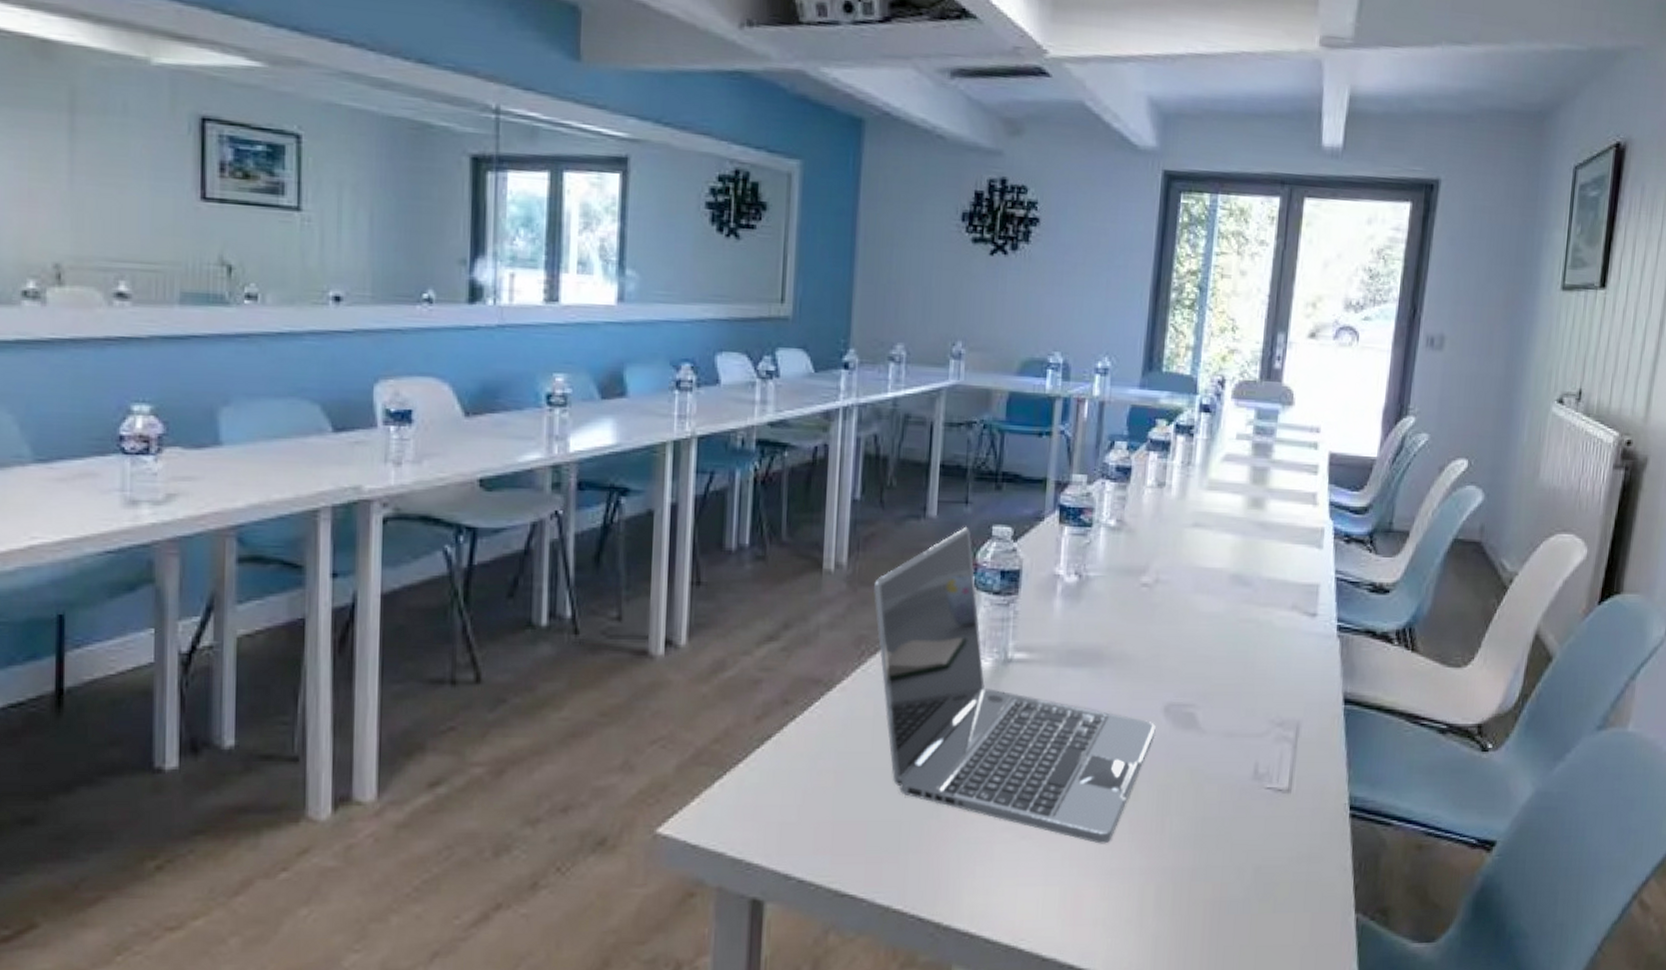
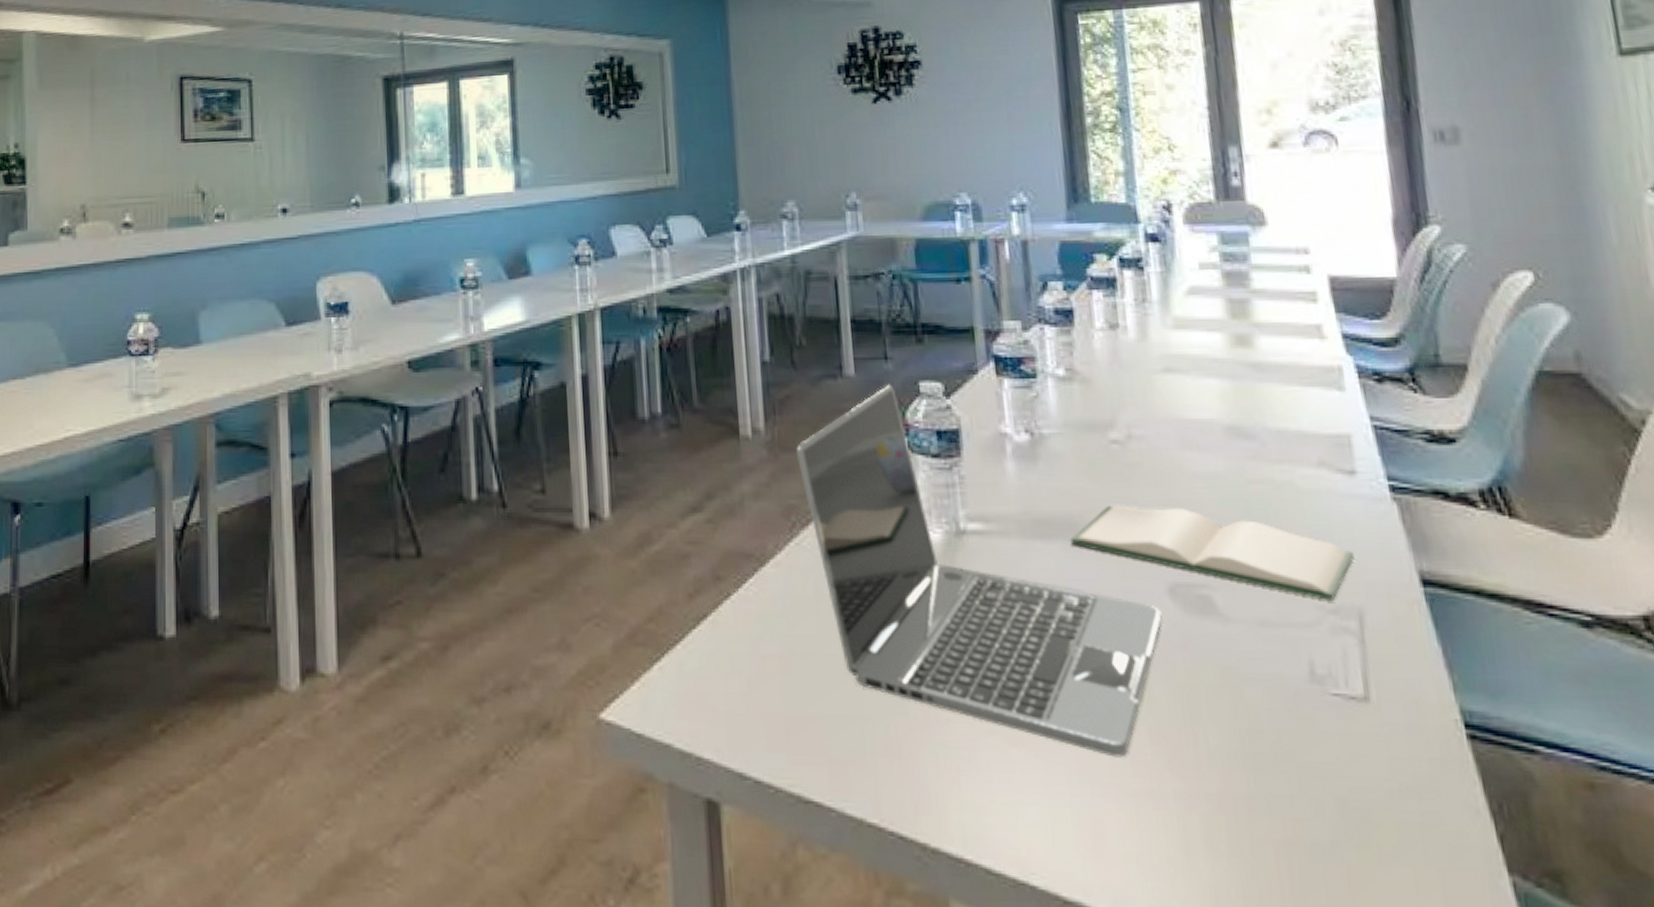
hardback book: none [1096,638,1302,715] -> present [1070,505,1354,600]

